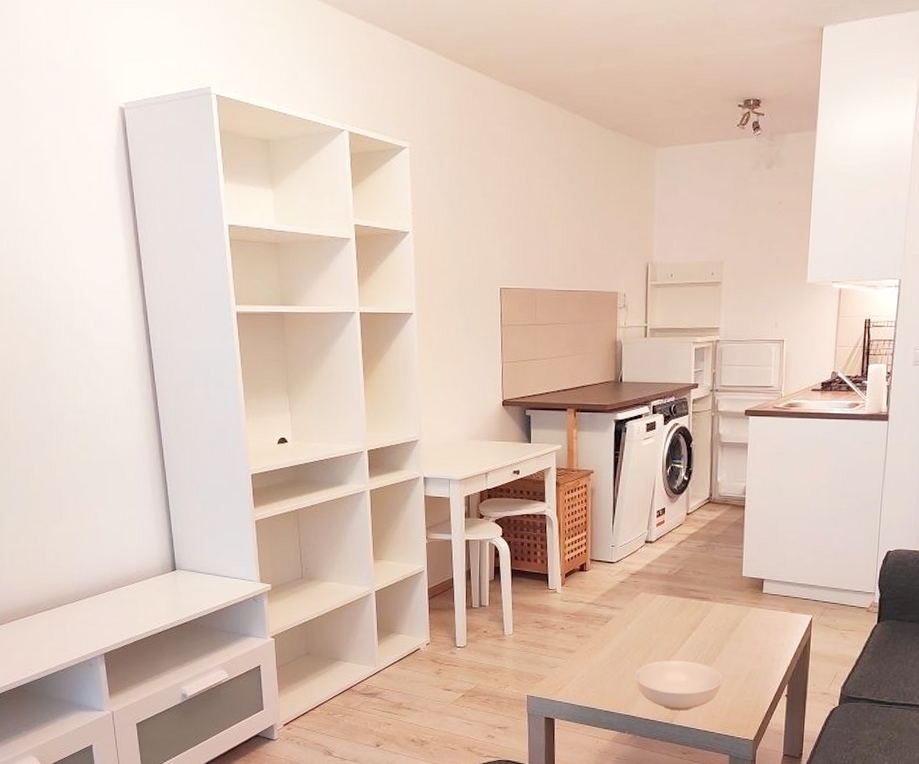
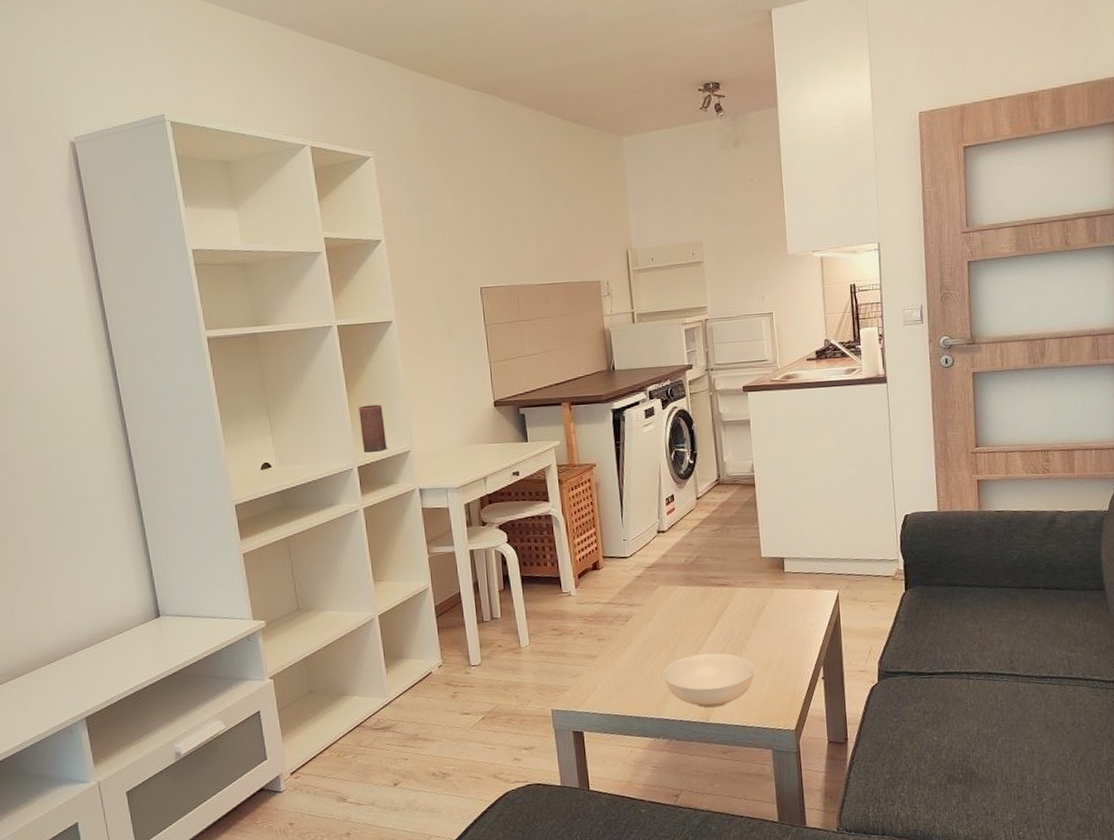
candle: none [373,392,397,438] -> present [359,404,387,453]

